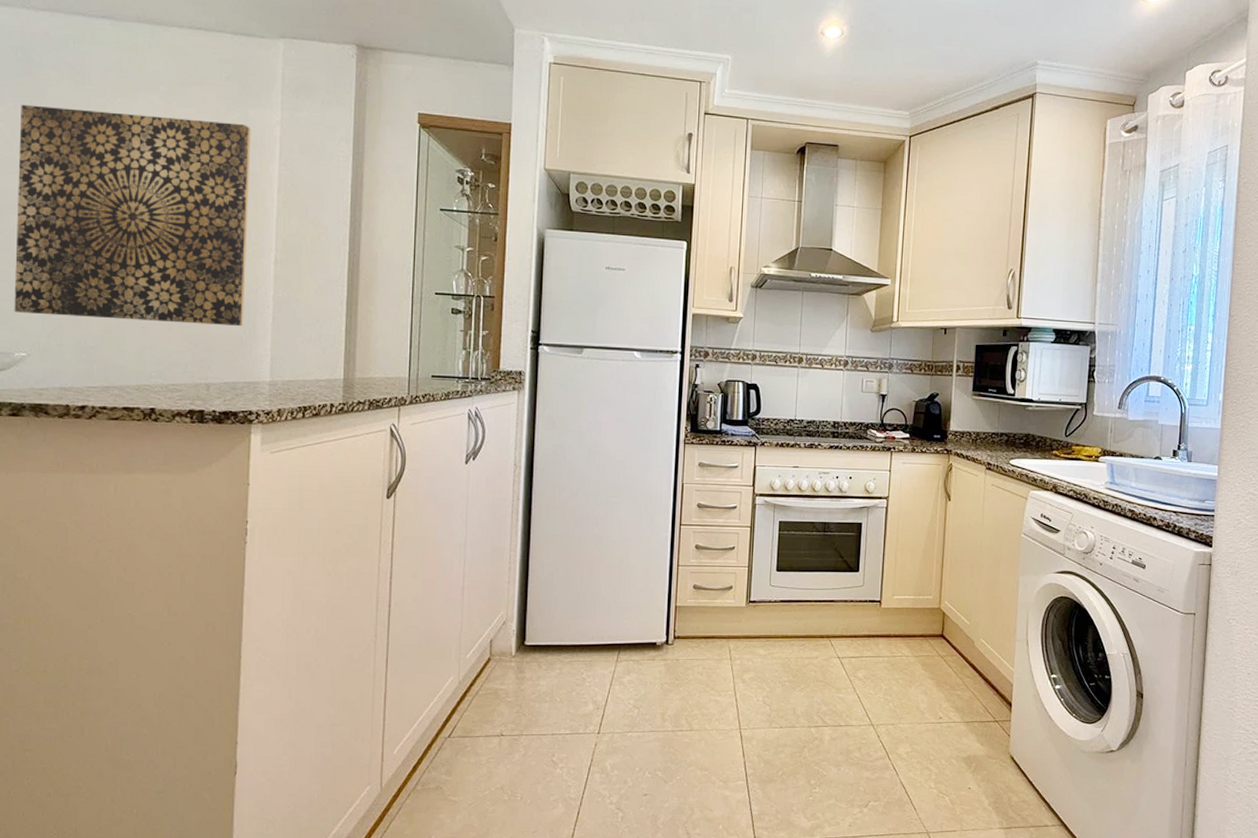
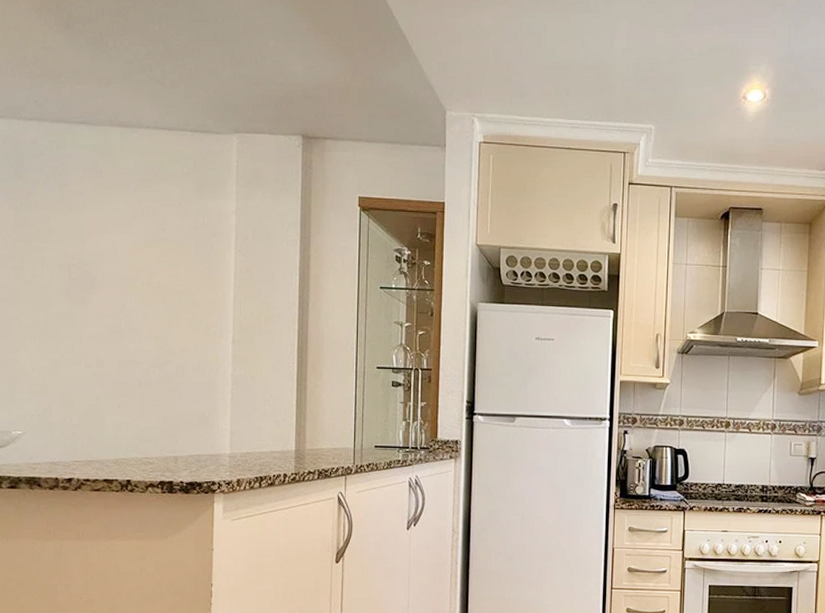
wall art: present [14,104,251,327] -> none [11,206,210,403]

